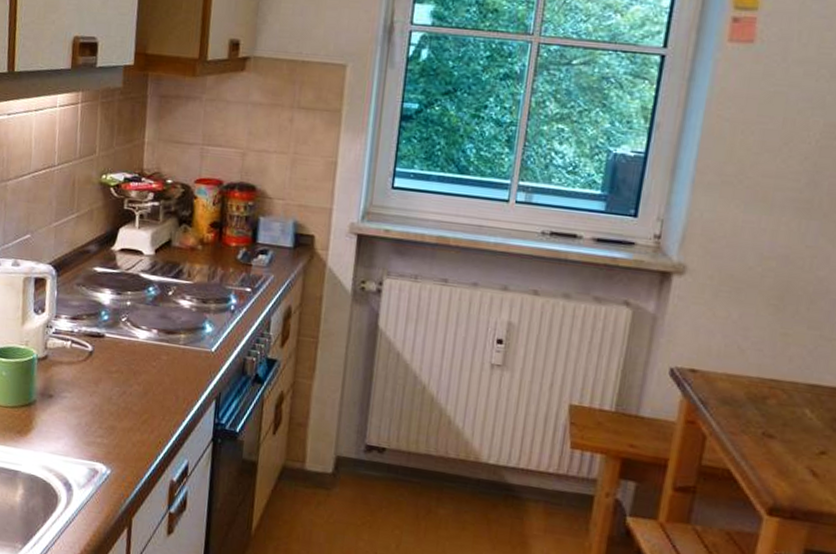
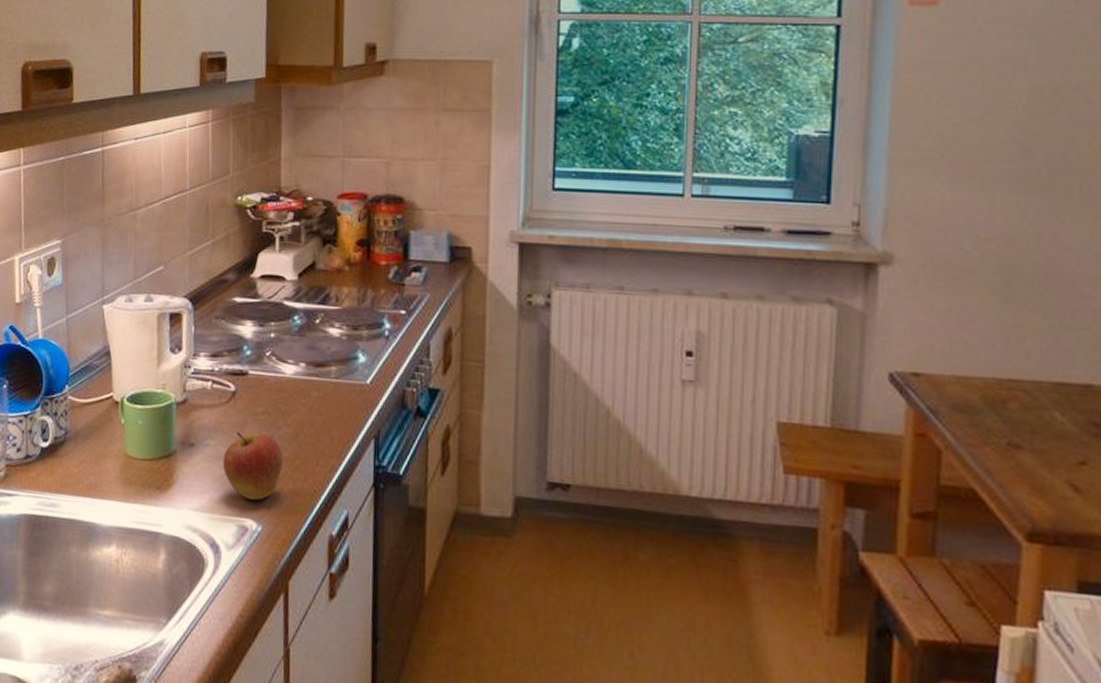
apple: none [78,387,133,448] -> present [222,432,284,500]

